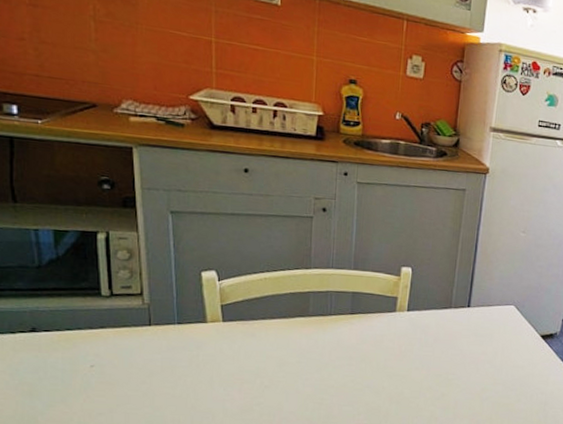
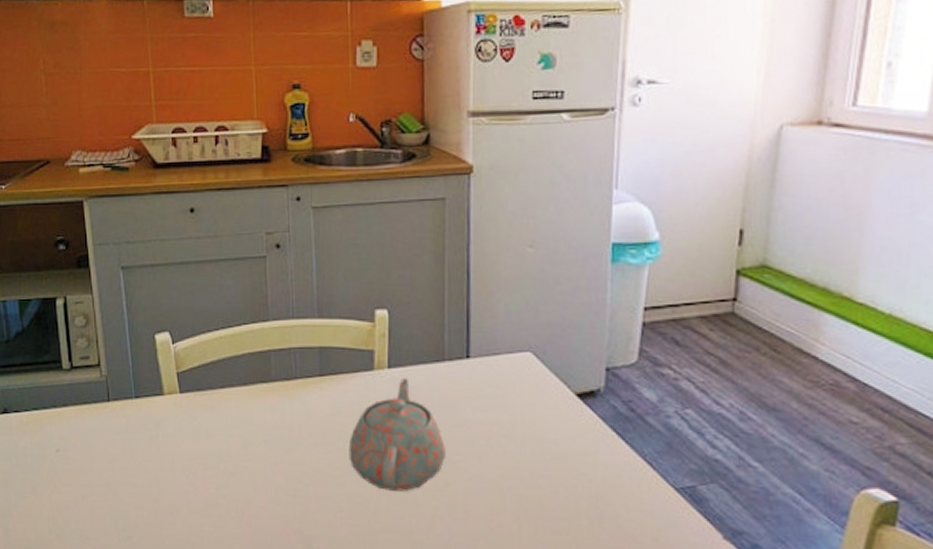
teapot: none [369,319,445,400] -> present [348,378,446,491]

